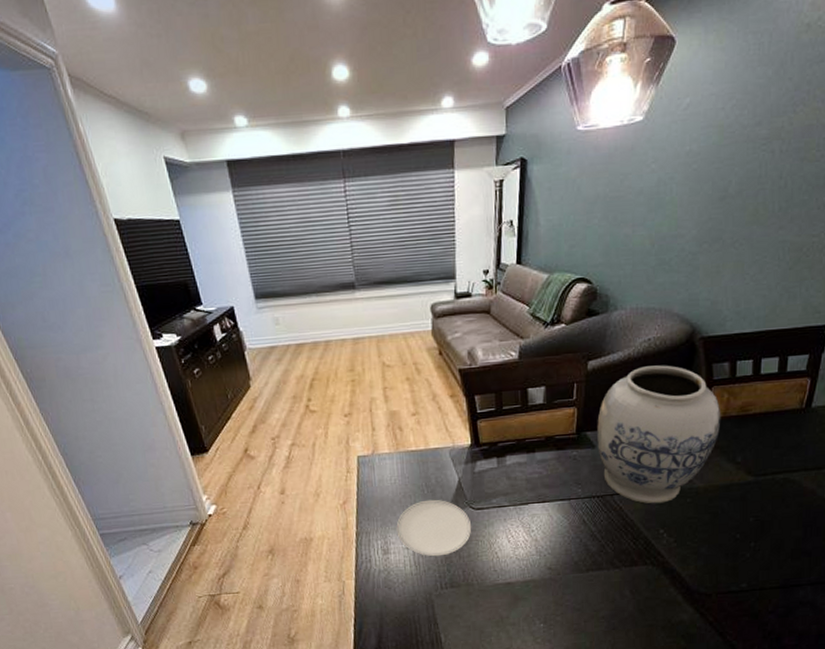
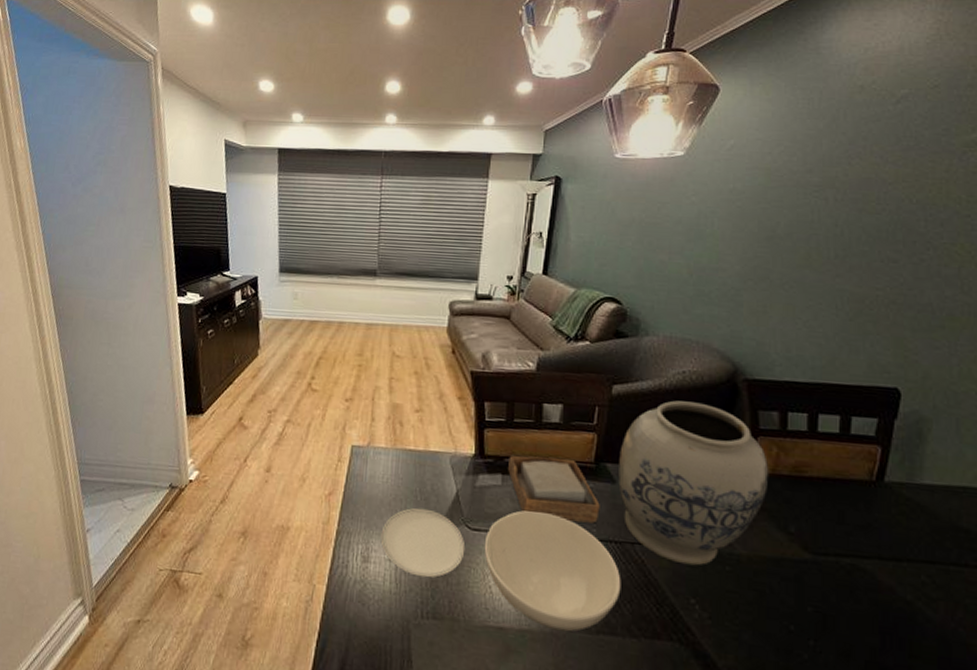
bowl: none [487,483,604,576] -> present [484,510,621,632]
napkin holder: none [502,434,583,487] -> present [508,456,600,524]

